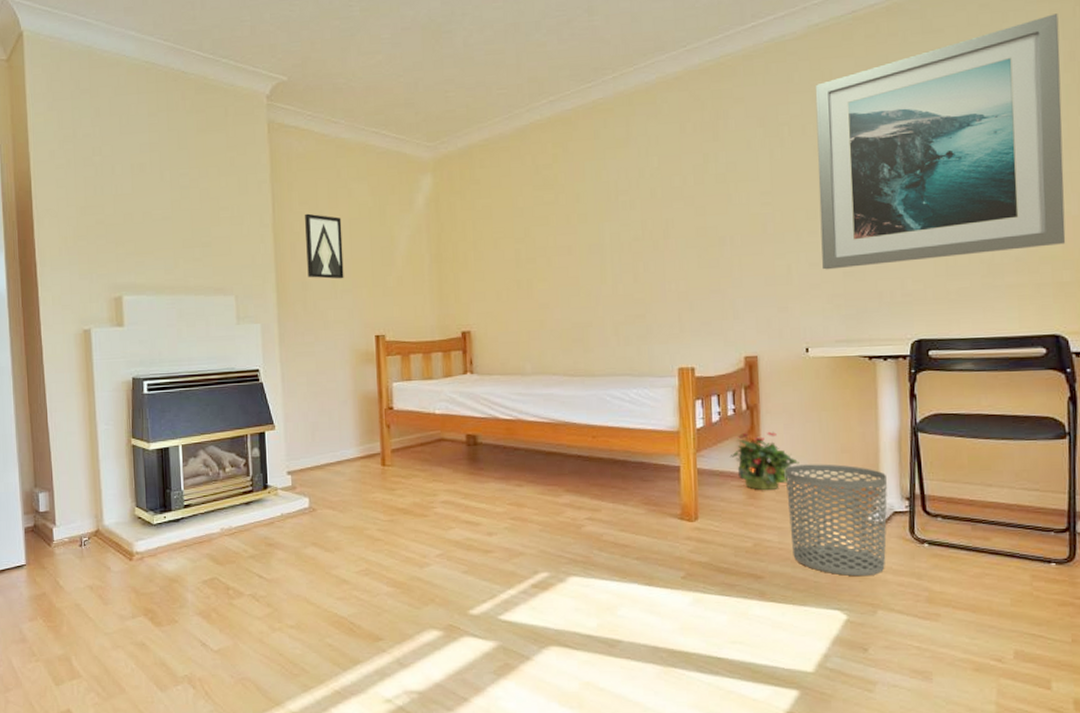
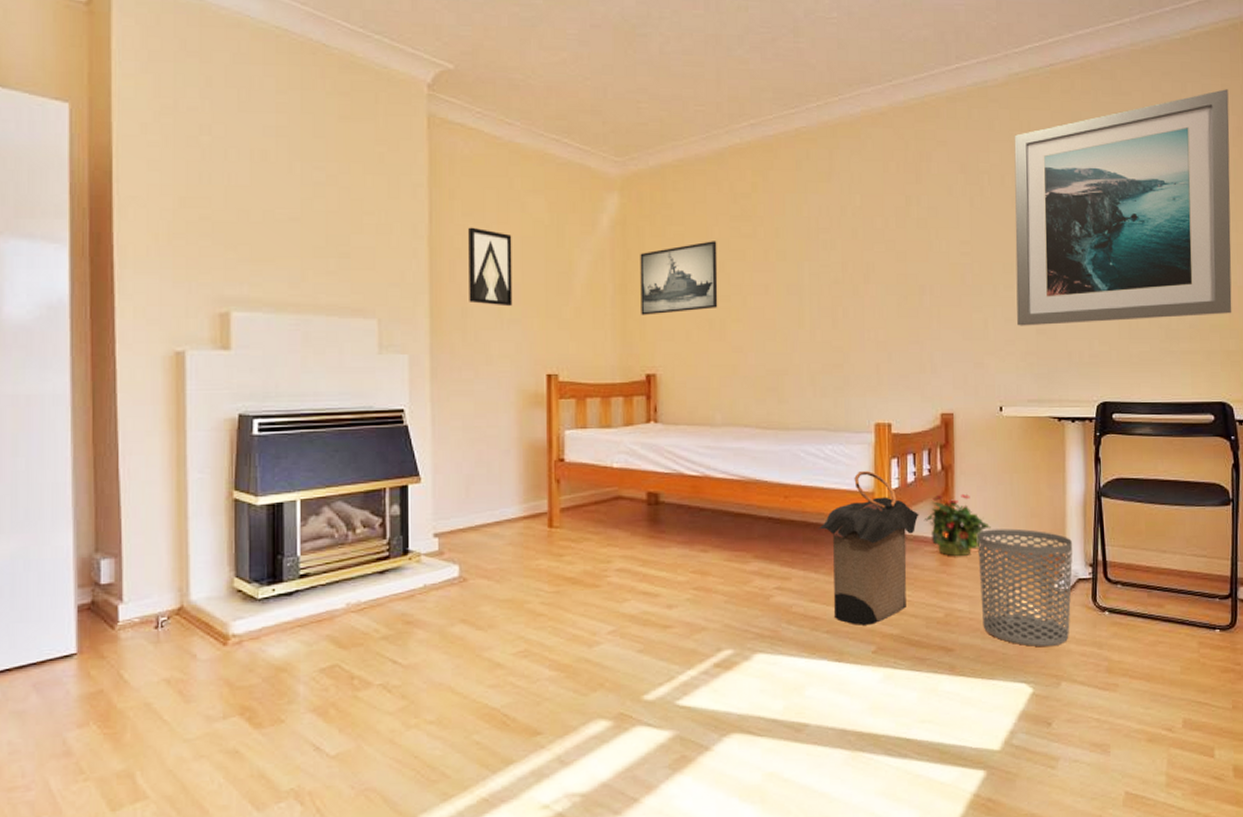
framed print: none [452,210,525,280] -> present [640,241,718,315]
laundry hamper: none [625,411,725,553] -> present [818,470,919,625]

